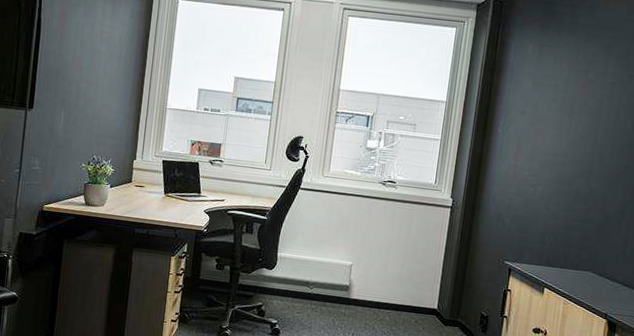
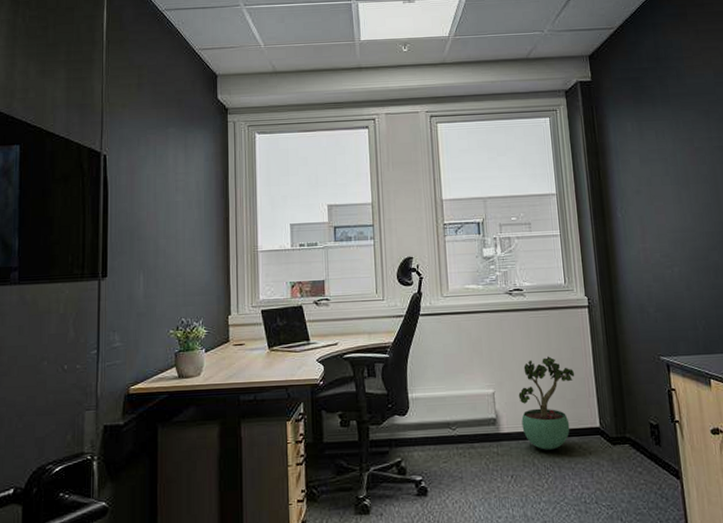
potted plant: none [370,243,426,320] -> present [518,356,575,450]

